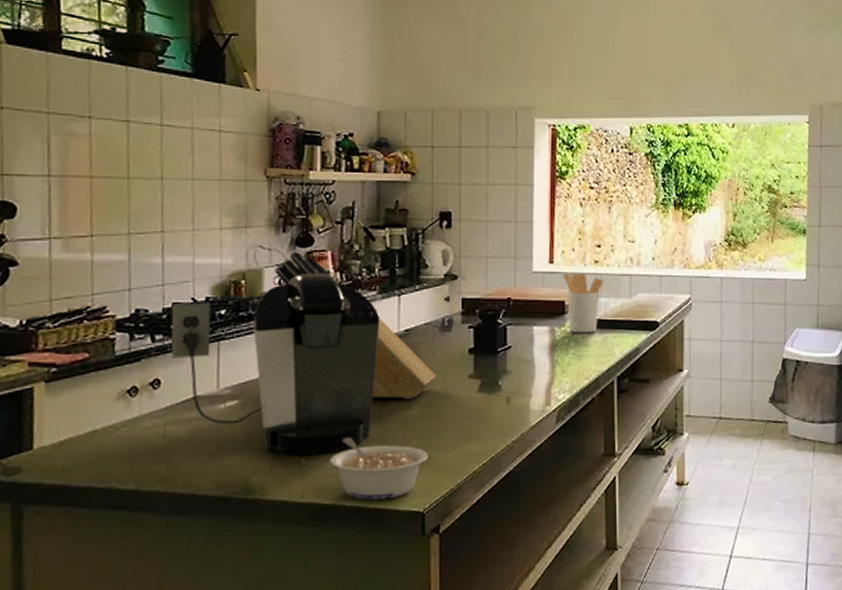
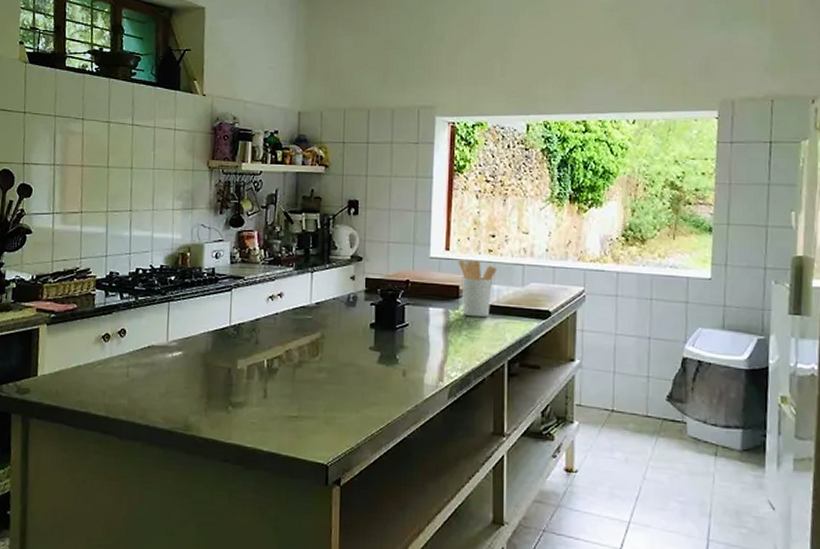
coffee maker: present [171,274,381,455] -> none [134,249,296,404]
knife block: present [260,250,438,399] -> none [201,229,343,364]
legume: present [330,437,429,500] -> none [251,391,333,450]

